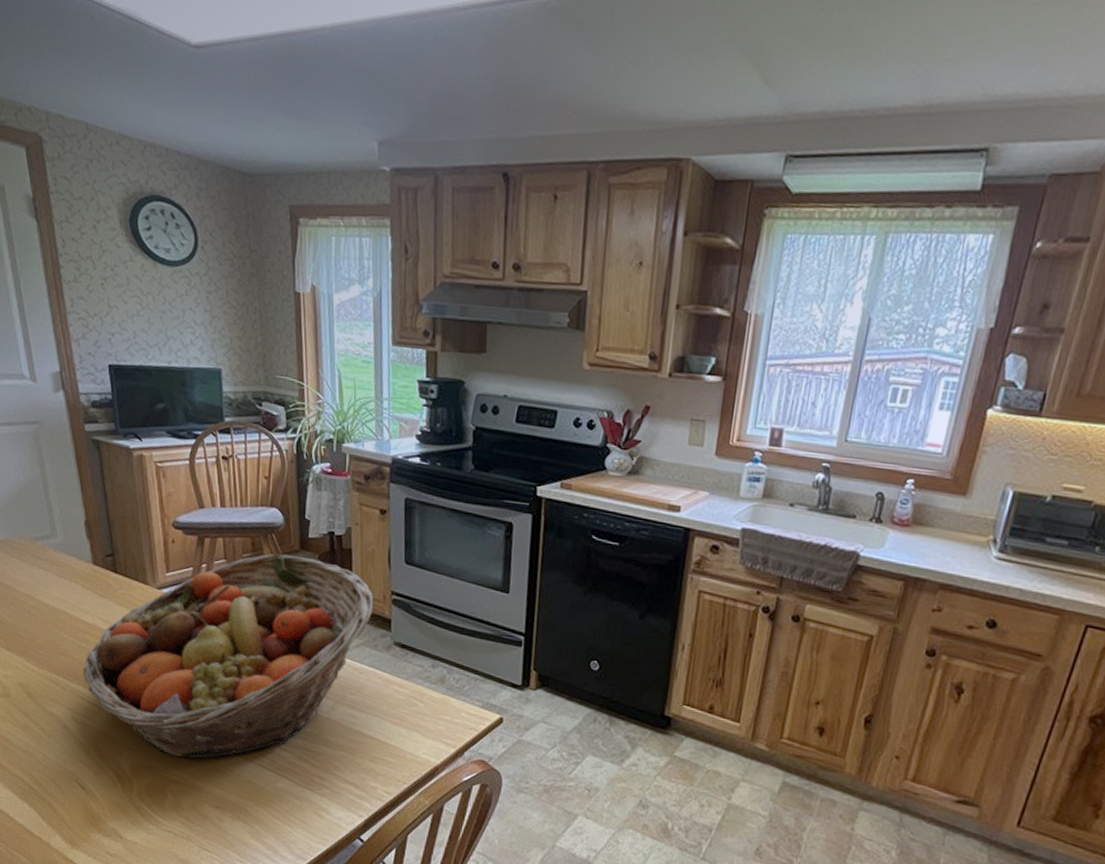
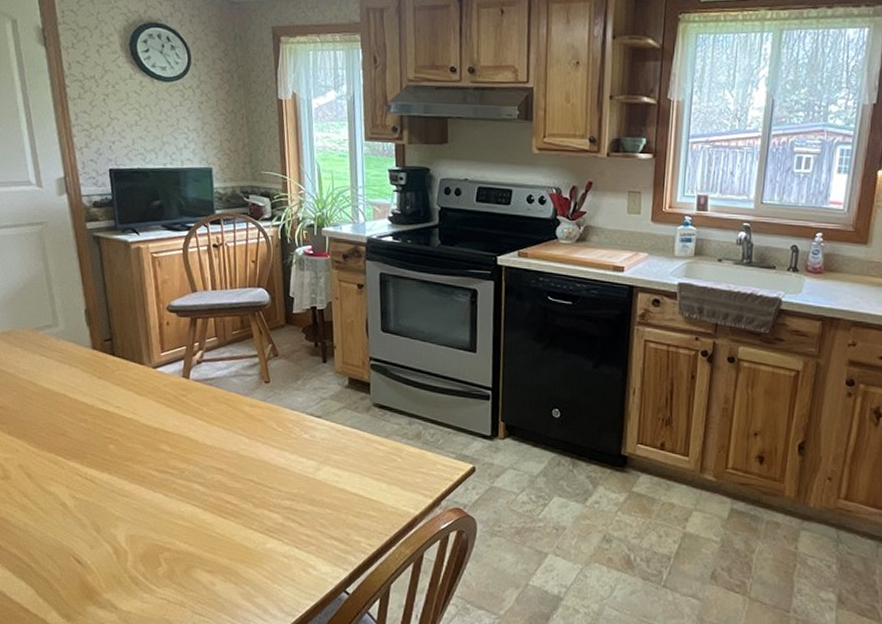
fruit basket: present [83,553,373,759] -> none [81,329,353,526]

